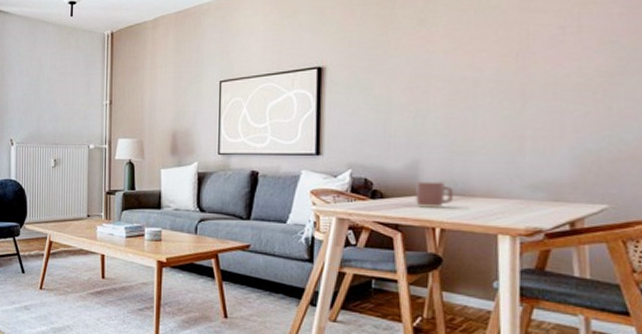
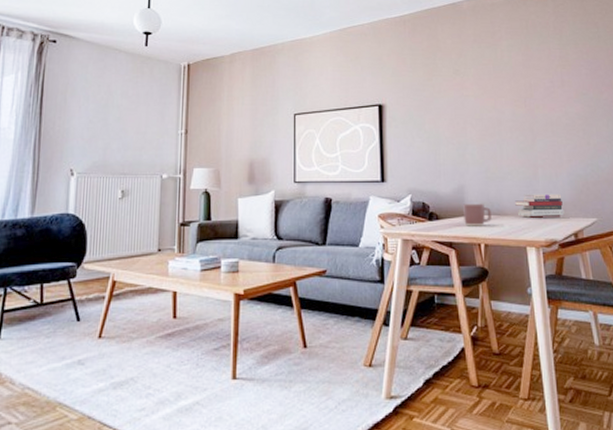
books: none [488,172,559,202] -> present [515,194,565,218]

